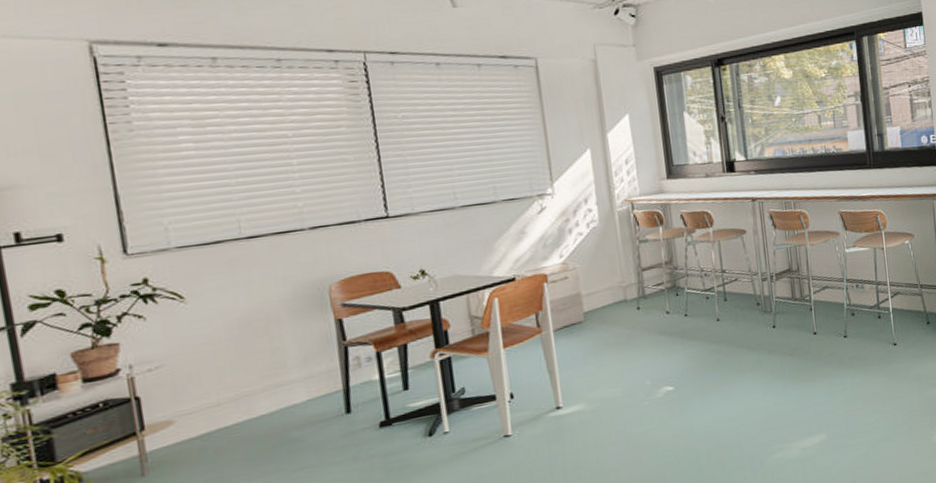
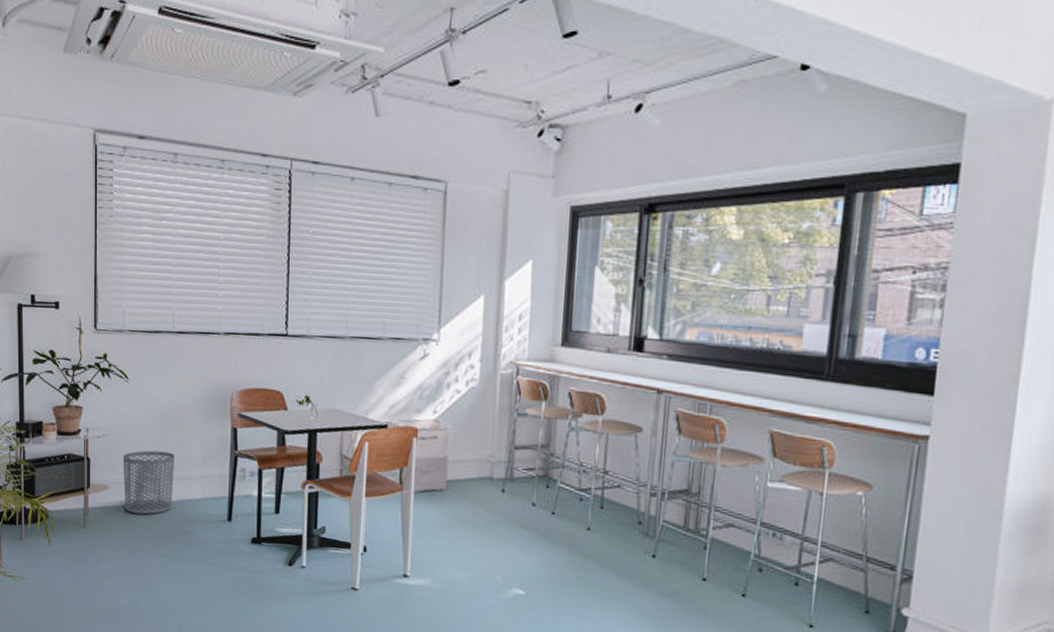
waste bin: none [189,362,269,442] -> present [122,450,174,515]

